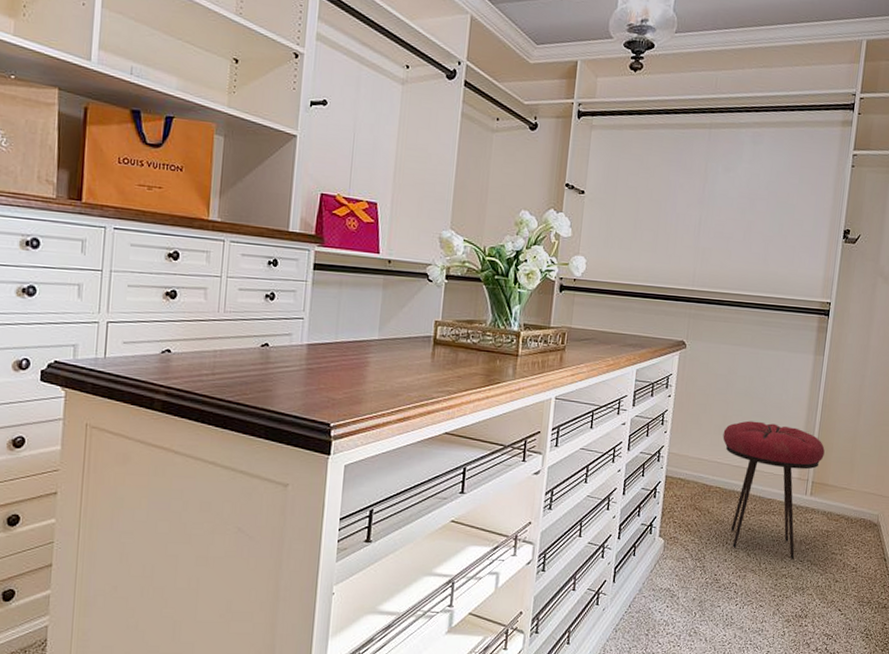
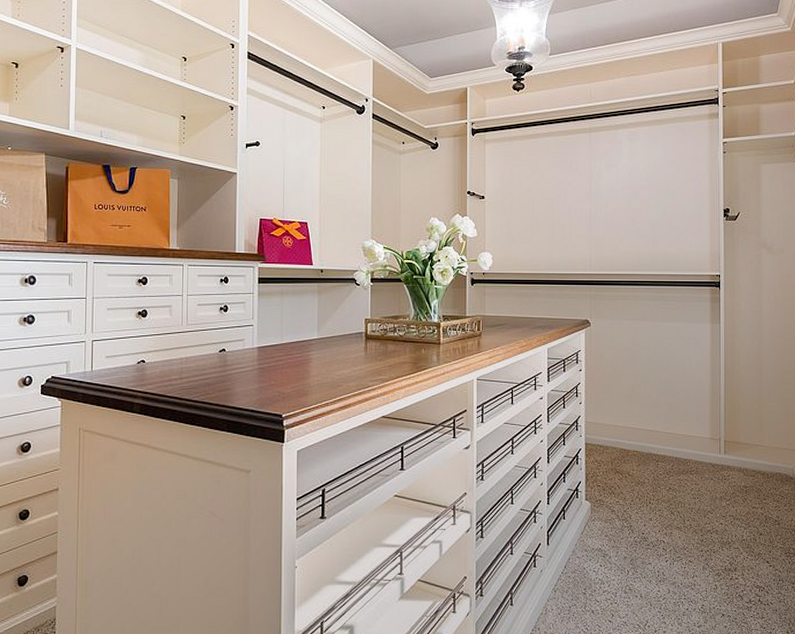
stool: present [722,420,825,559] -> none [634,388,733,515]

